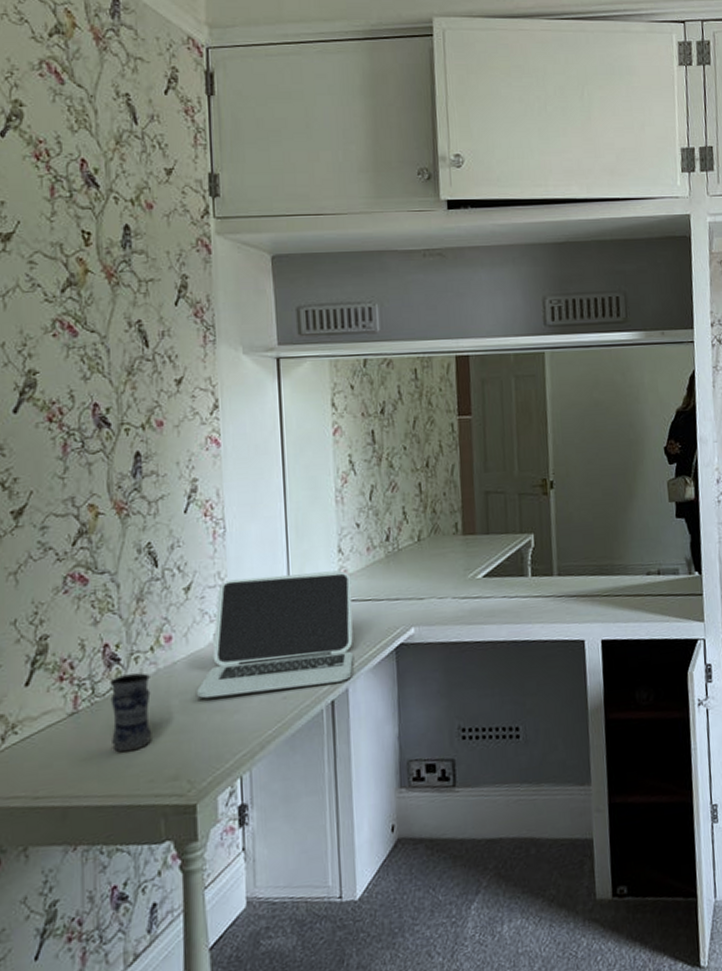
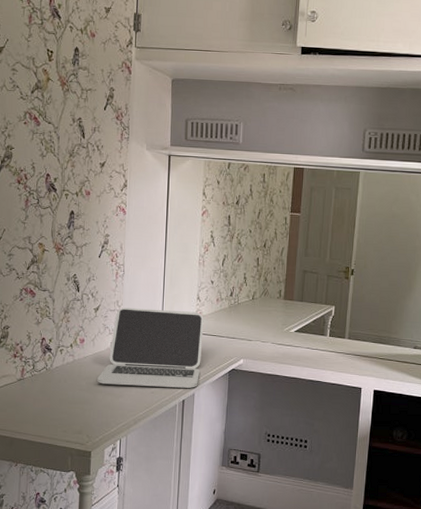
jar: present [110,672,152,752] -> none [43,360,69,410]

